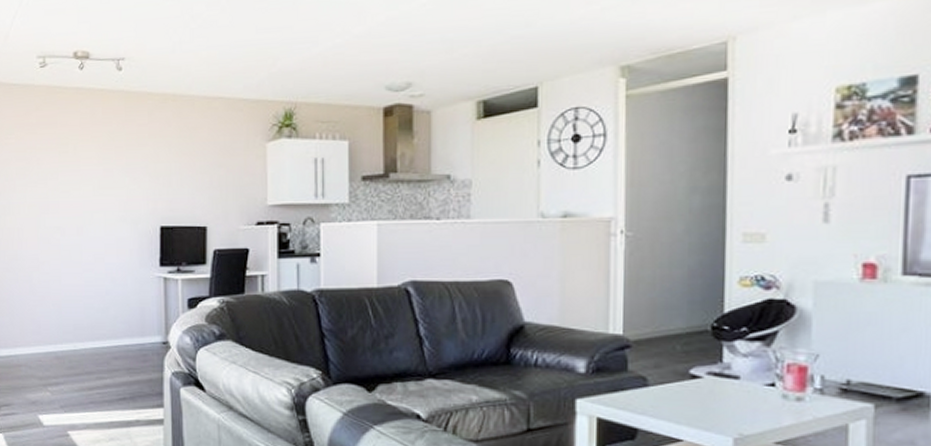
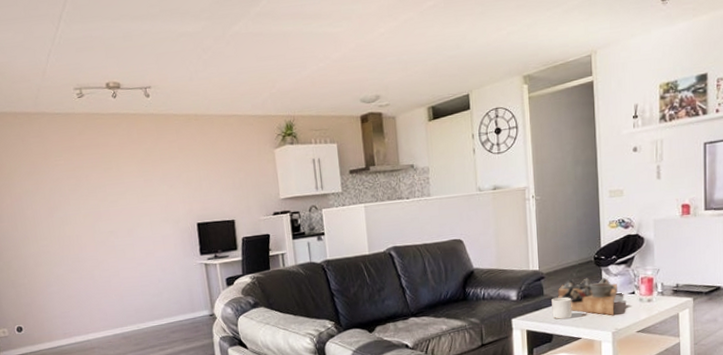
mug: none [639,377,672,409] -> present [551,297,573,319]
decorative tray: none [648,352,747,415] -> present [557,277,617,316]

